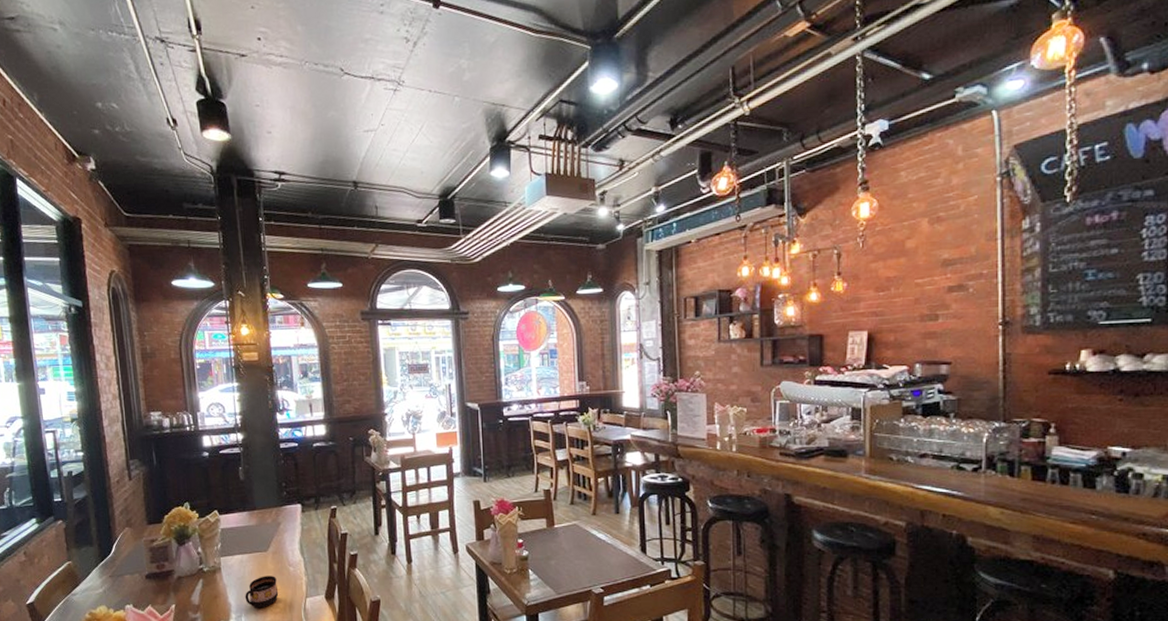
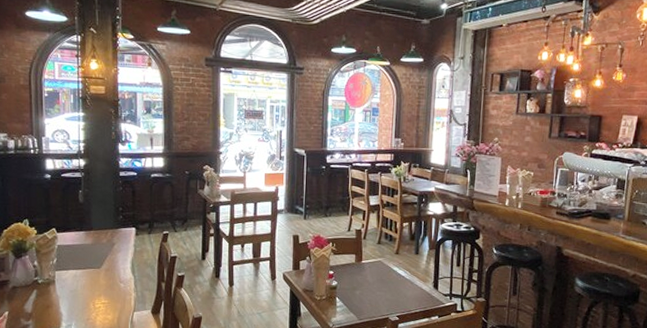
cup: present [245,576,279,608] -> none [76,290,108,319]

